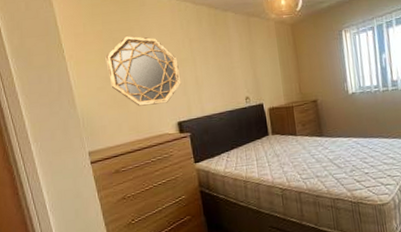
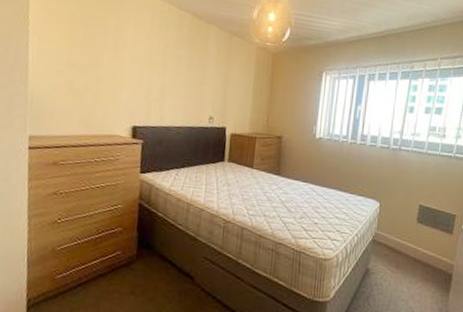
home mirror: present [105,36,182,106] -> none [70,24,148,104]

